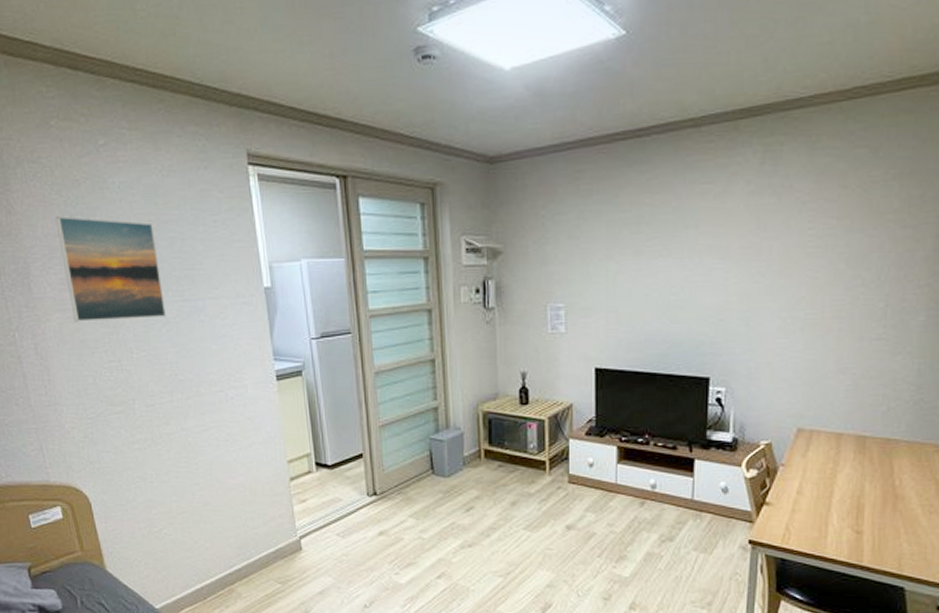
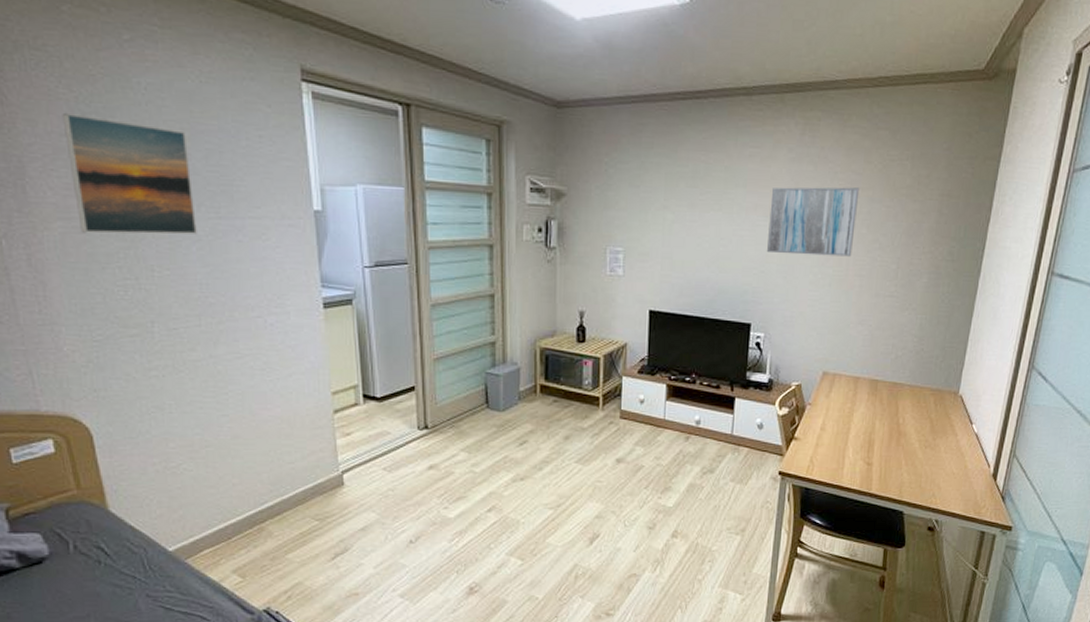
wall art: none [724,217,835,299] -> present [766,187,860,257]

